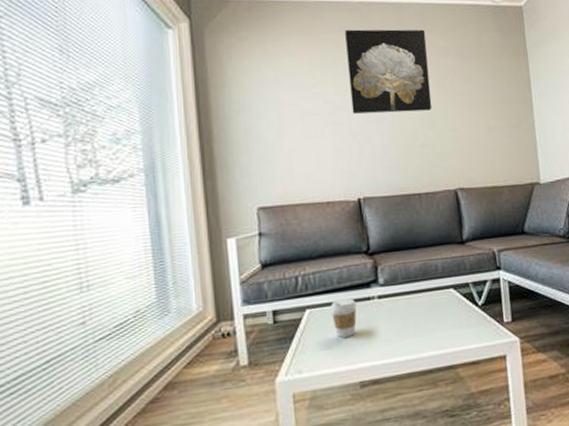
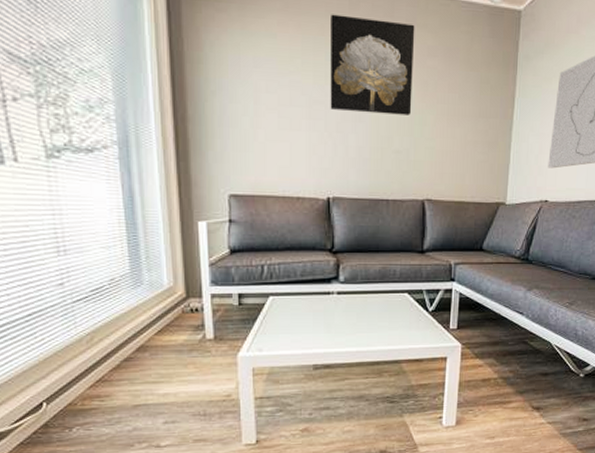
coffee cup: present [330,298,357,339] -> none [292,291,317,326]

